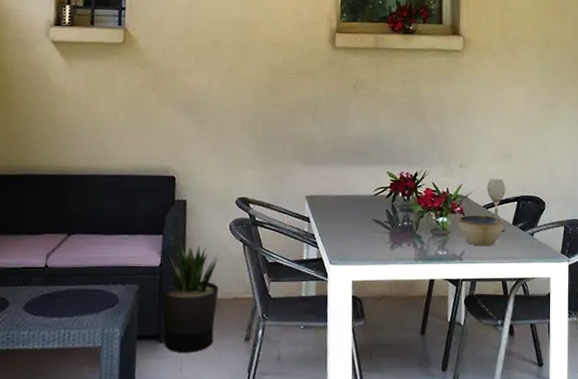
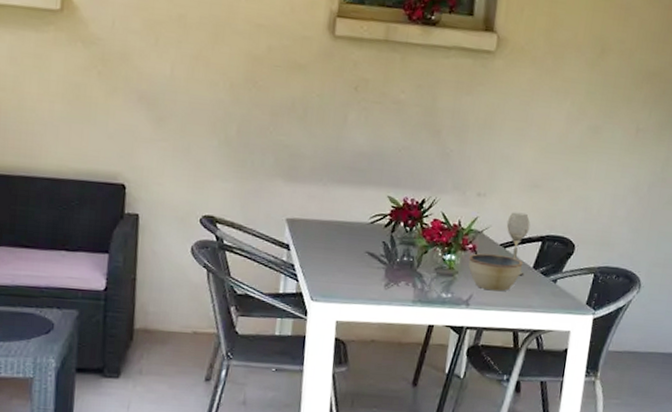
planter: present [161,238,219,353] -> none [106,259,177,391]

